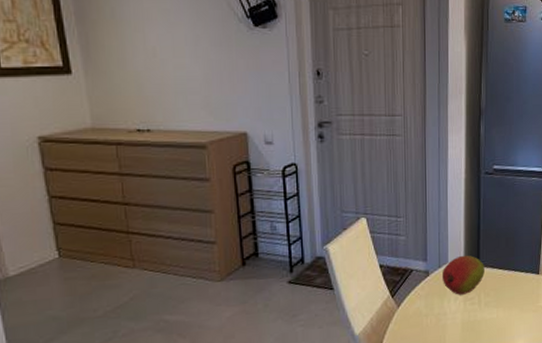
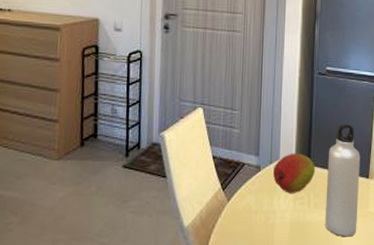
water bottle: none [496,222,530,332] -> present [325,123,360,237]

